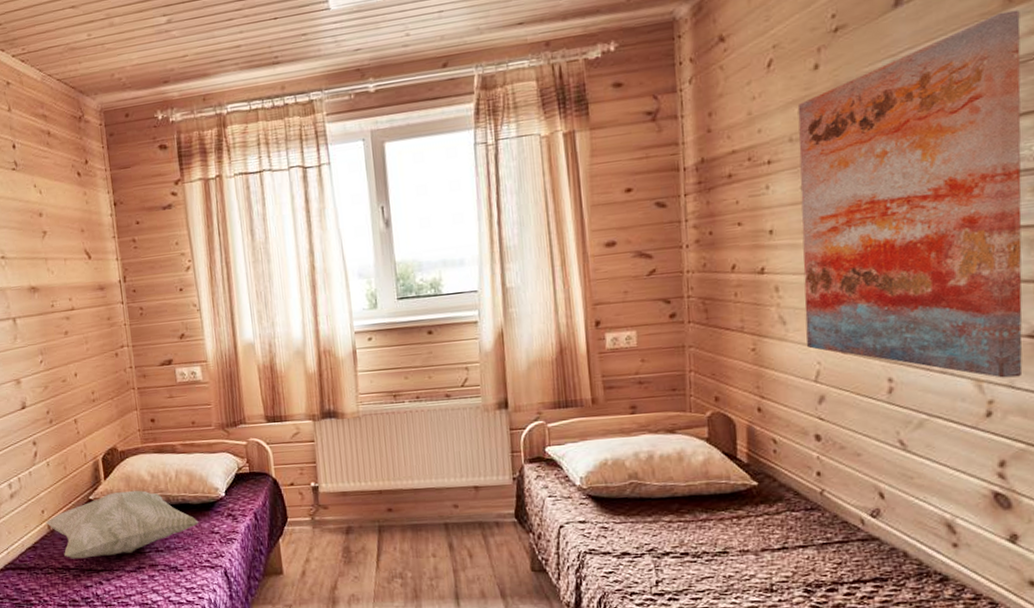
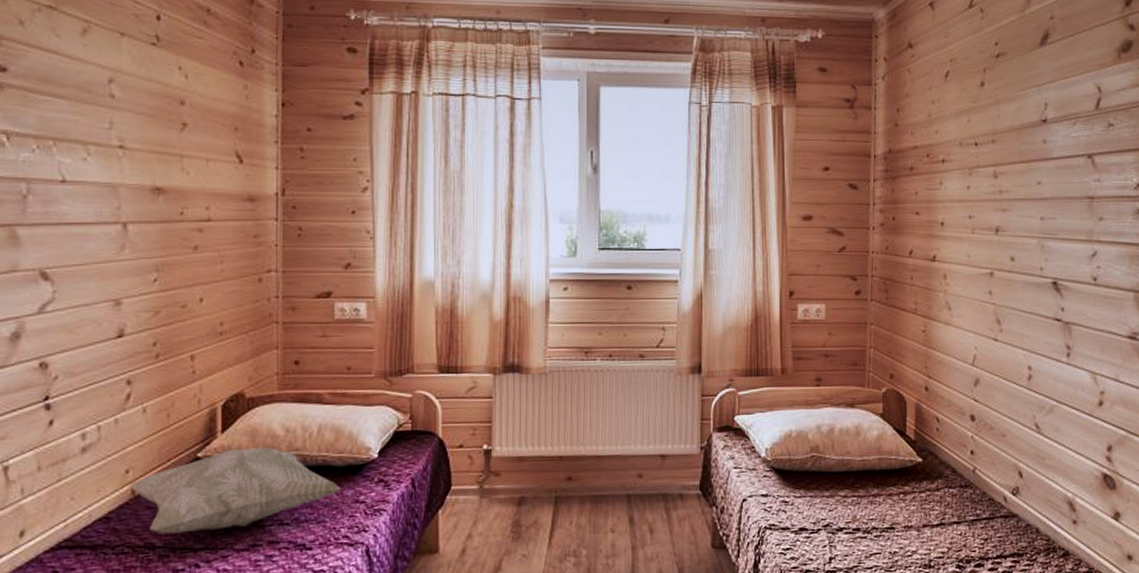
wall art: present [797,10,1023,378] -> none [966,65,1126,372]

